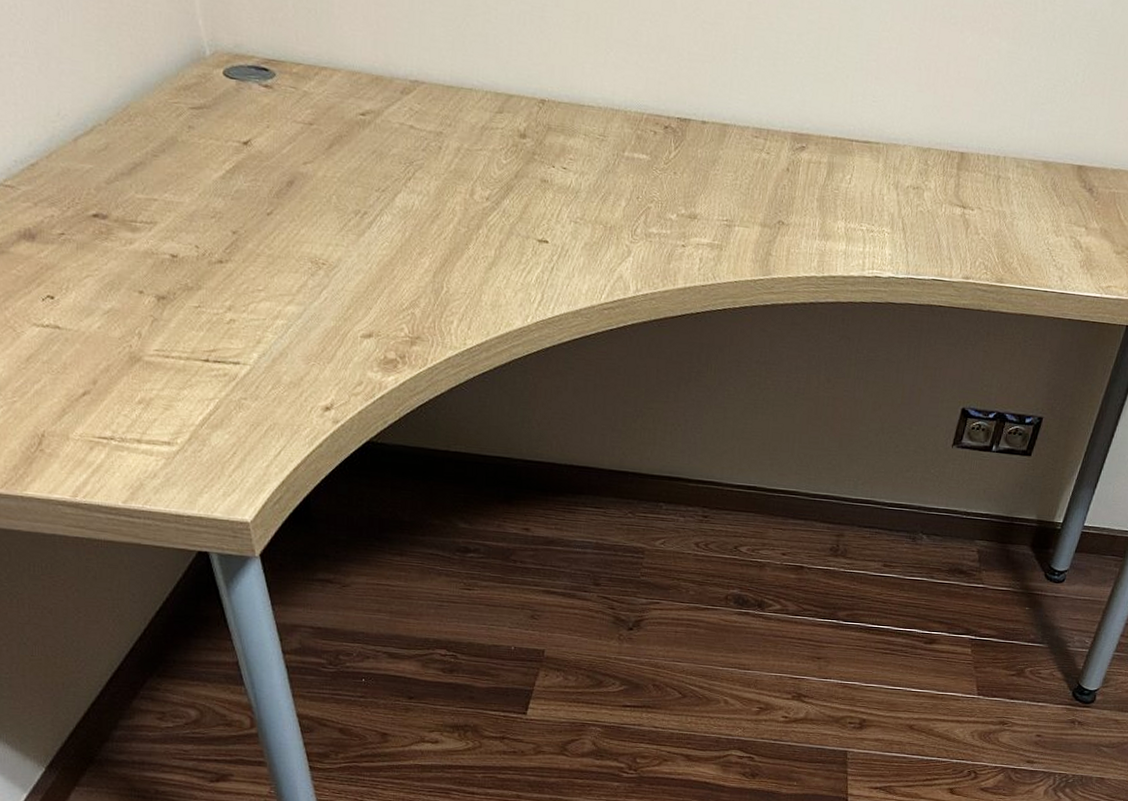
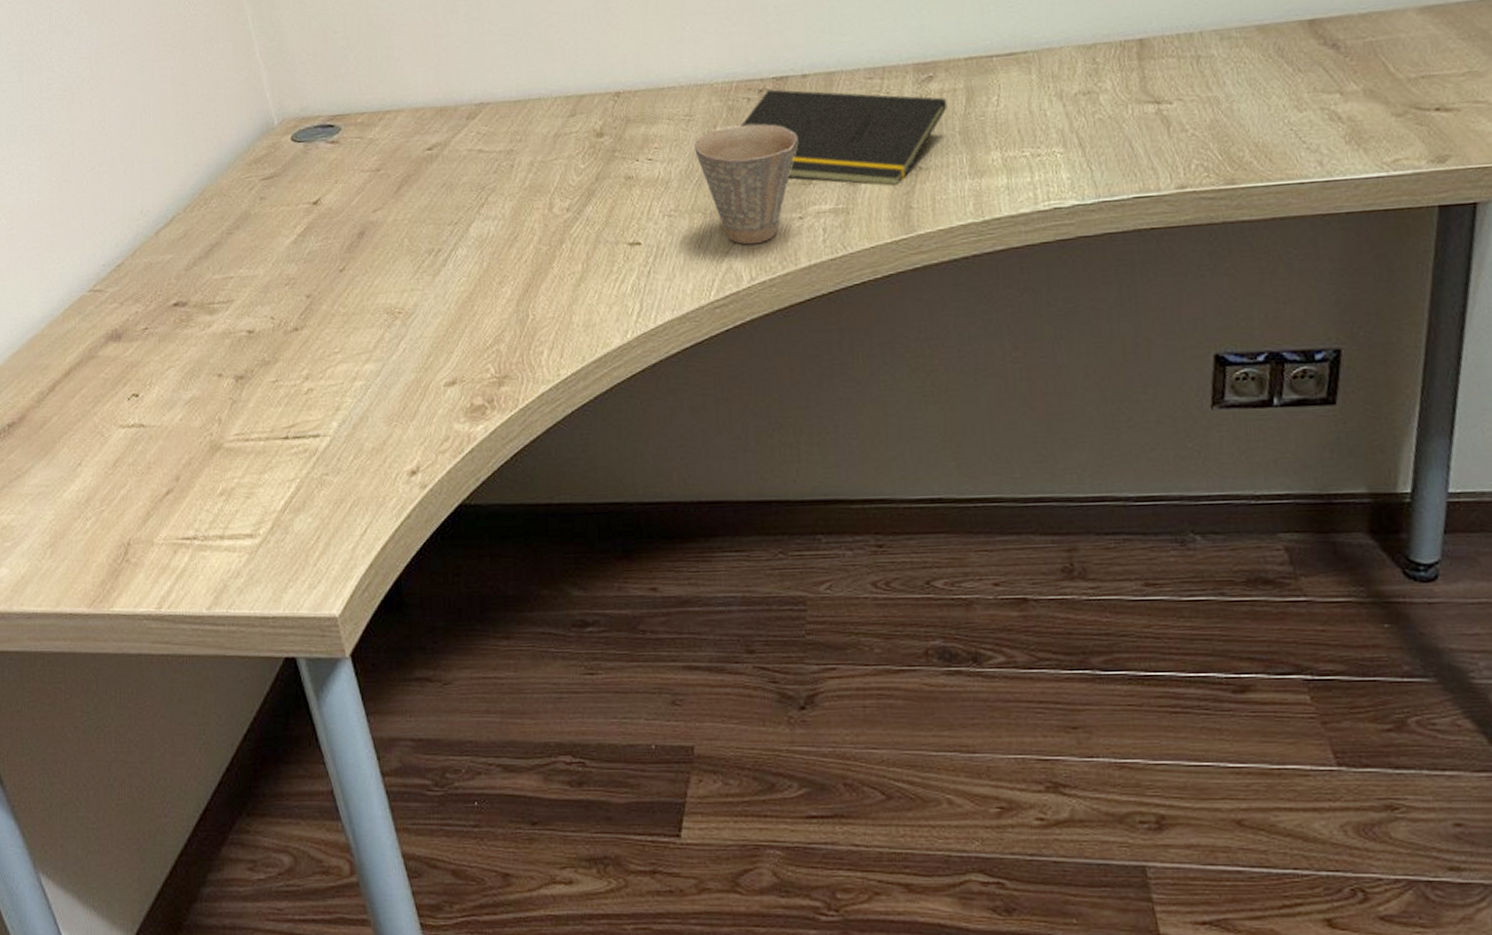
cup: none [604,154,690,262] -> present [694,124,798,245]
notepad: none [644,128,813,233] -> present [740,89,948,185]

